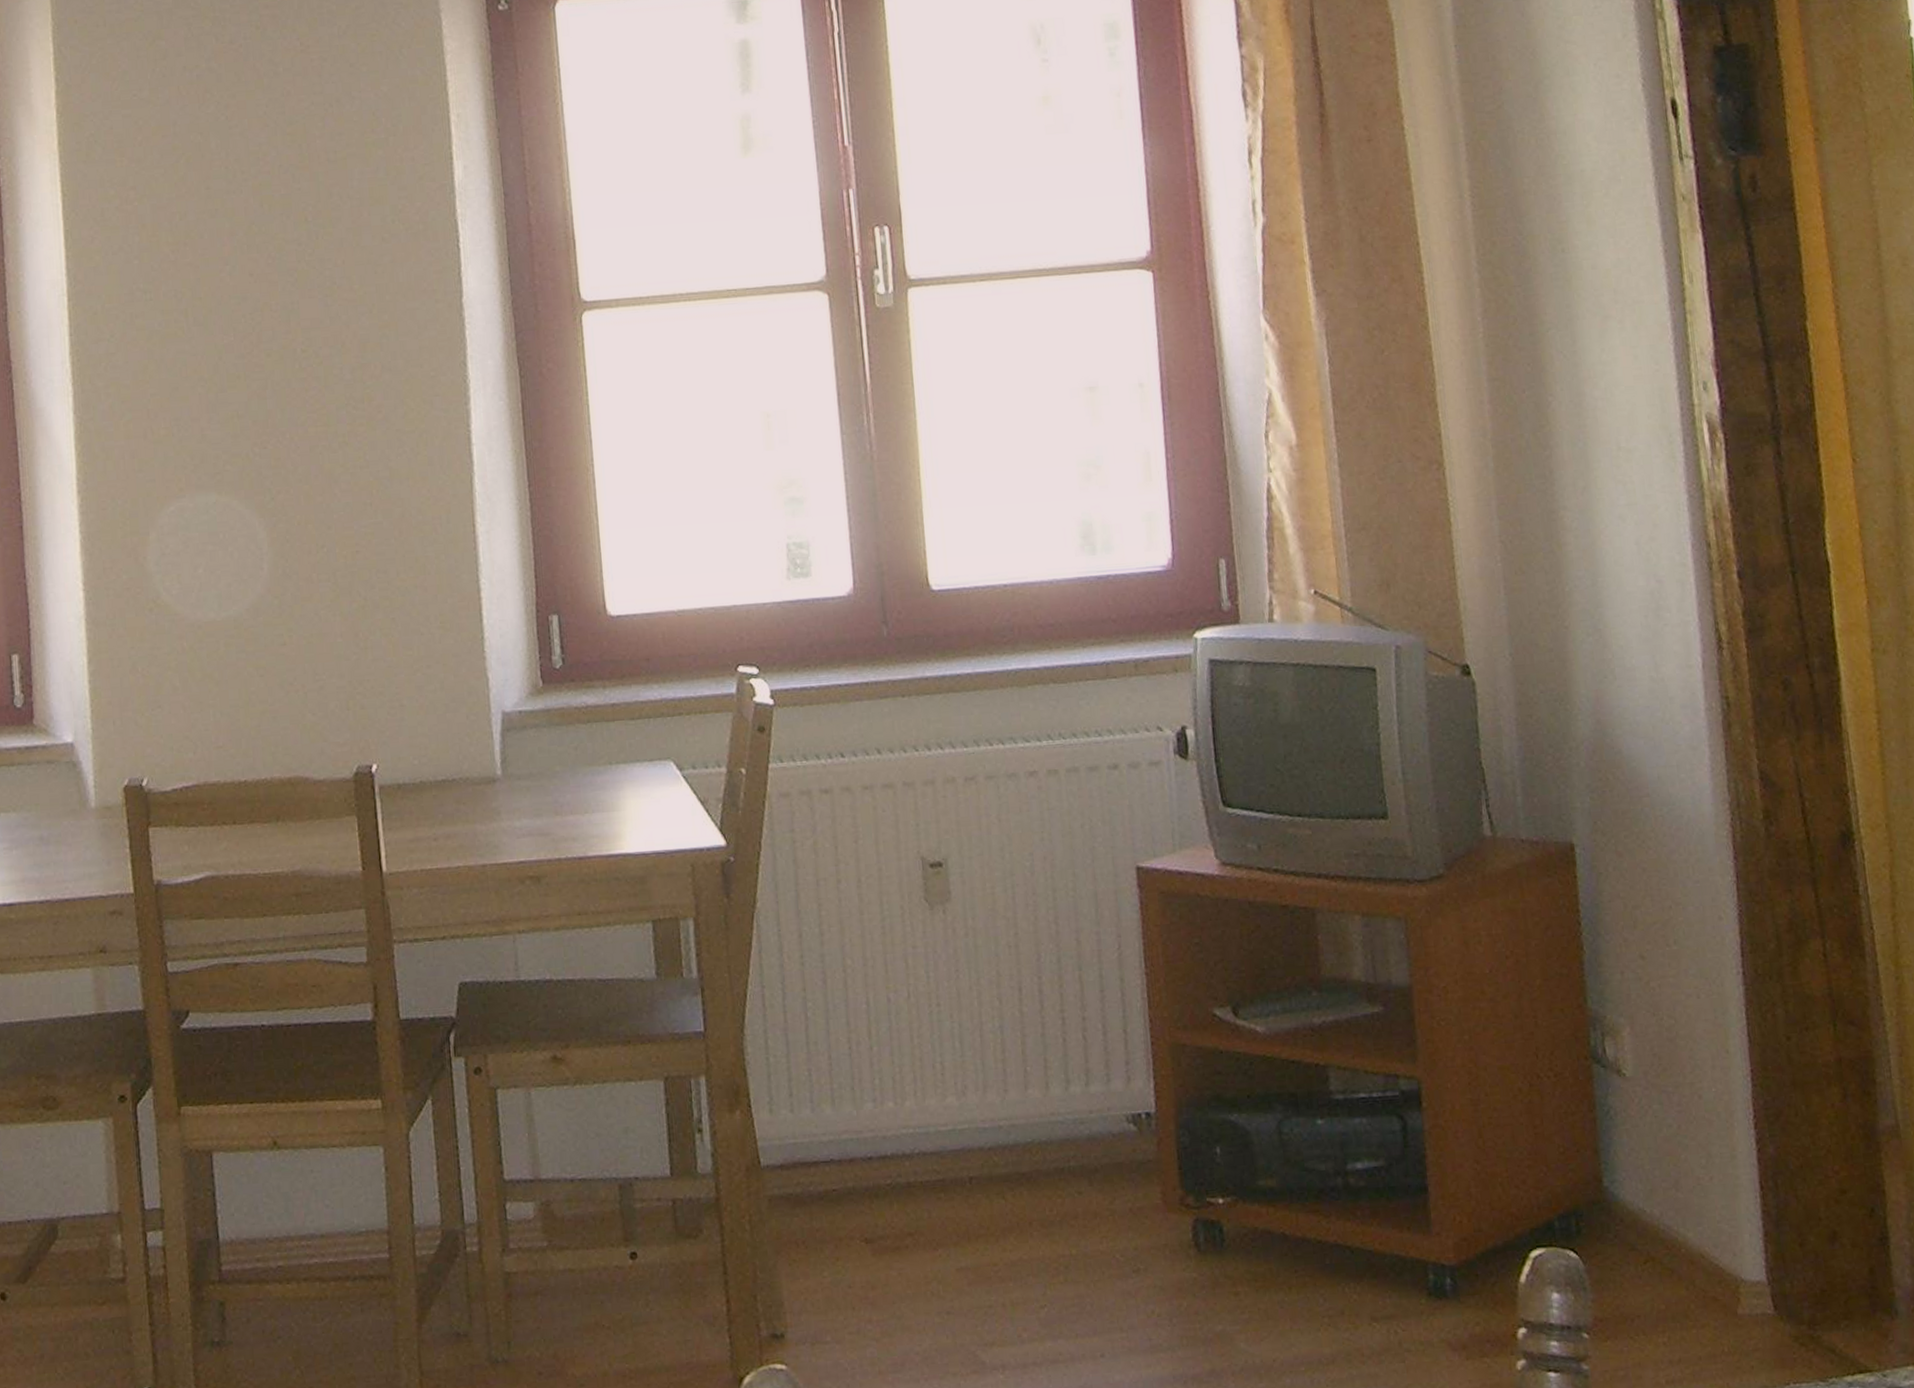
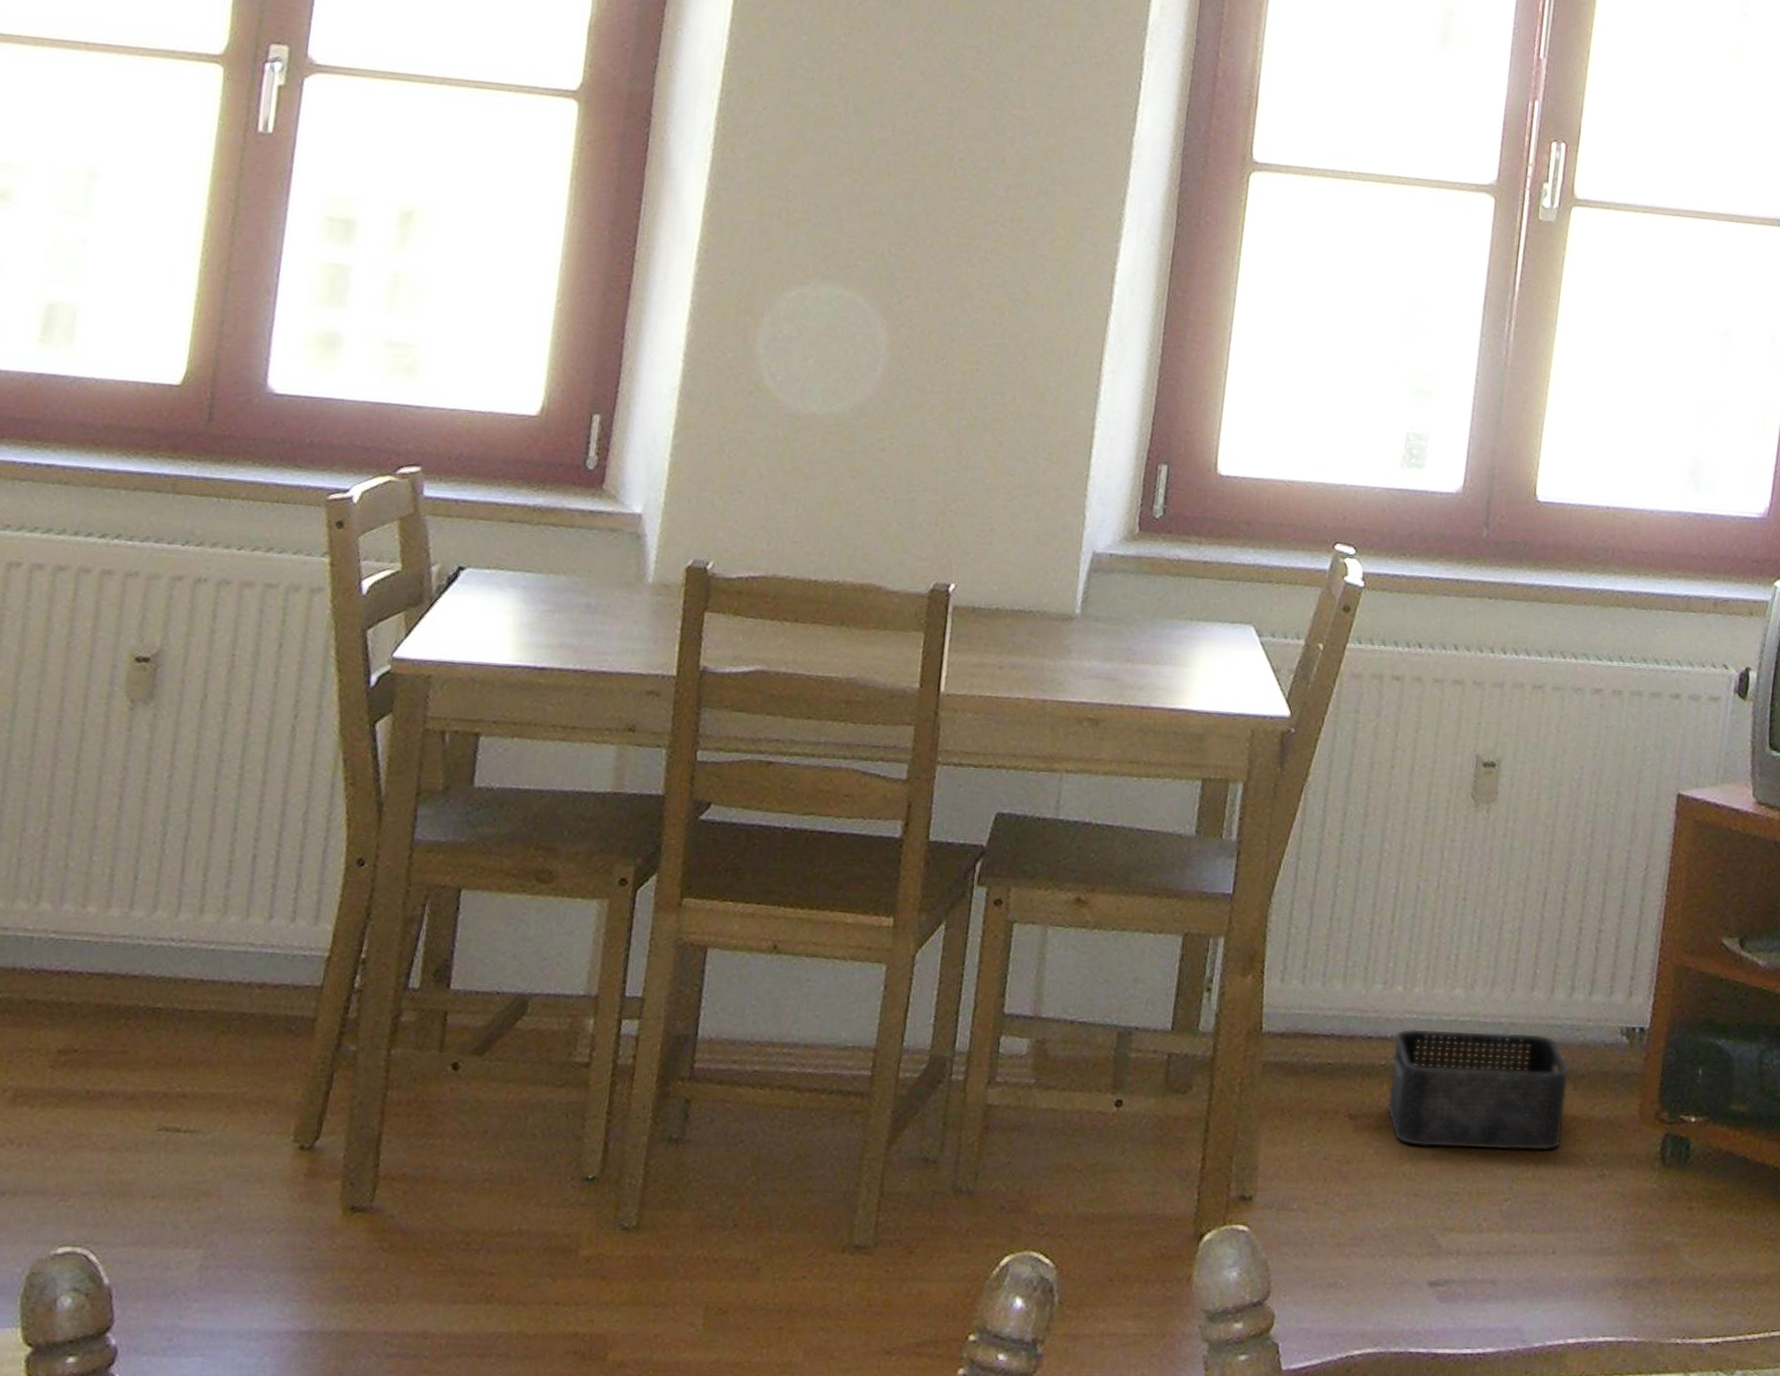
storage bin: none [895,1133,1088,1263] -> present [1387,1028,1570,1151]

